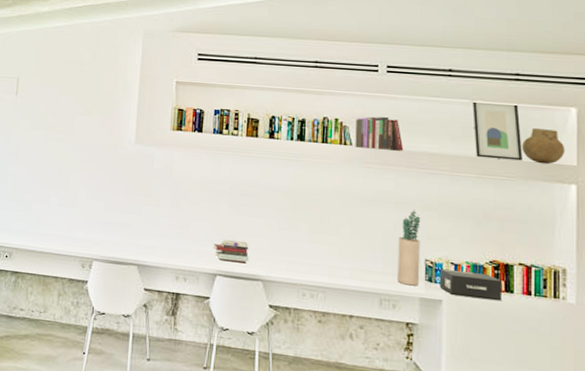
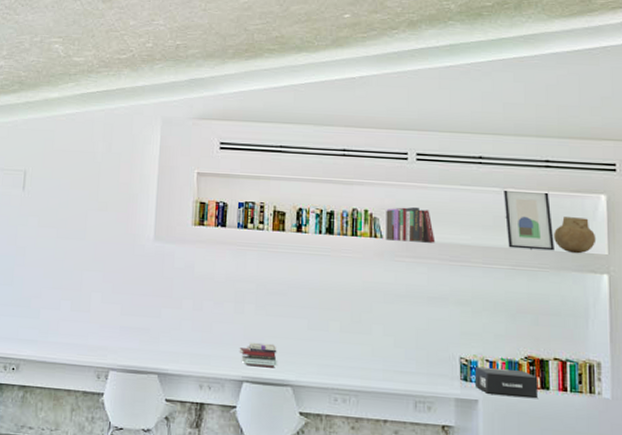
vase: present [396,209,421,286] -> none [431,304,455,386]

